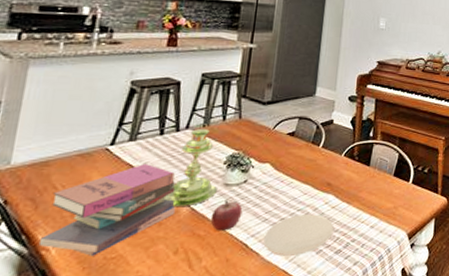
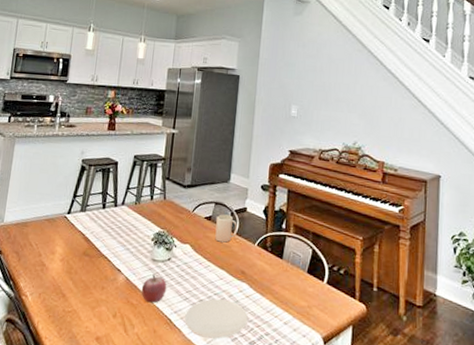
books: present [38,163,176,256] -> none [20,232,115,307]
candlestick: present [163,129,217,208] -> none [105,206,146,276]
mug: none [298,128,323,157] -> present [215,214,237,243]

